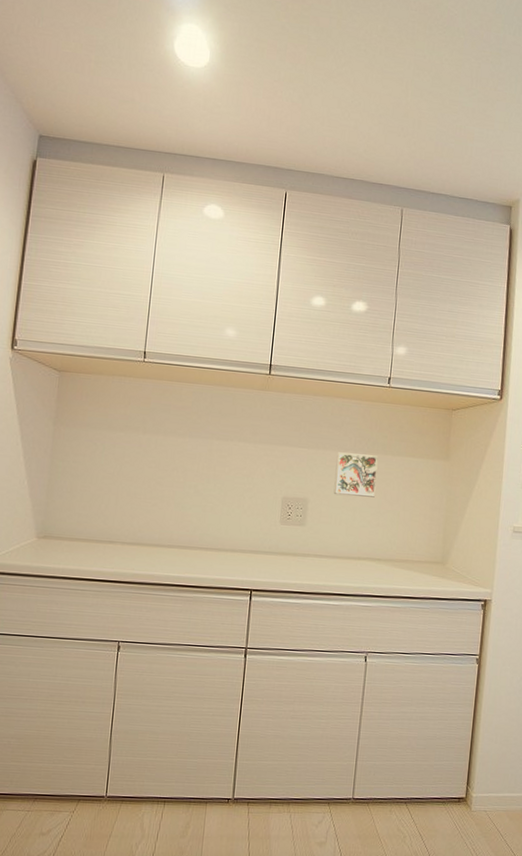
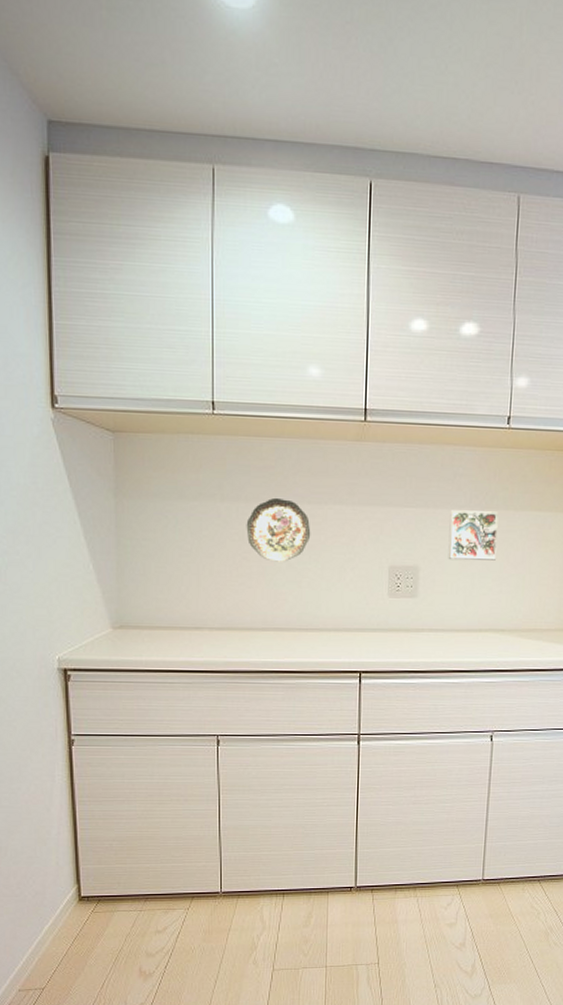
decorative plate: none [162,433,218,488] -> present [246,497,311,562]

